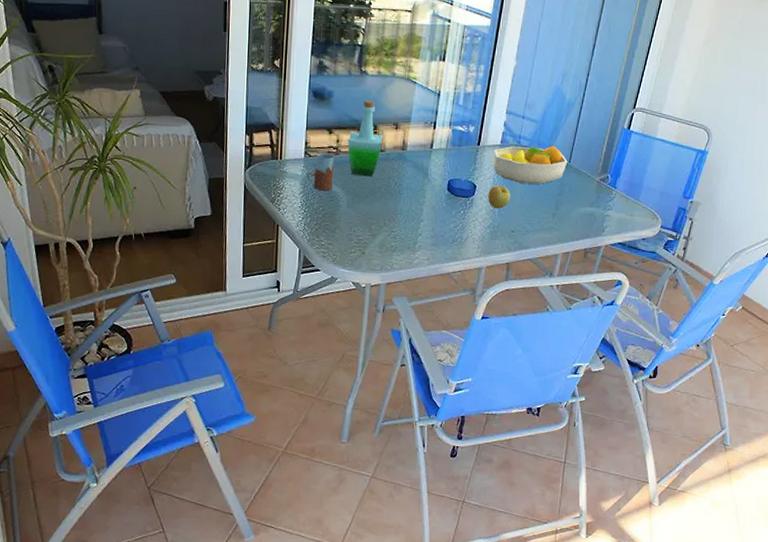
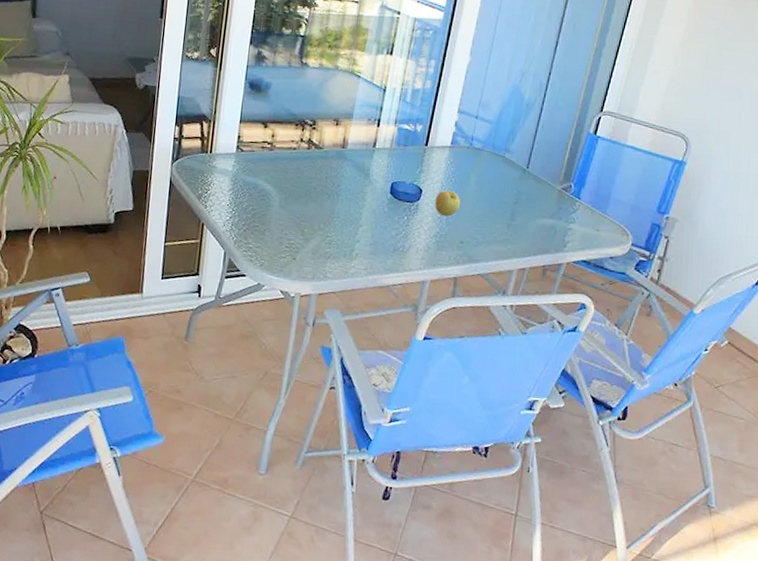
drinking glass: present [307,153,334,191] -> none [238,148,268,189]
bottle: present [348,100,384,177] -> none [283,94,323,176]
fruit bowl: present [493,145,568,184] -> none [441,148,526,191]

